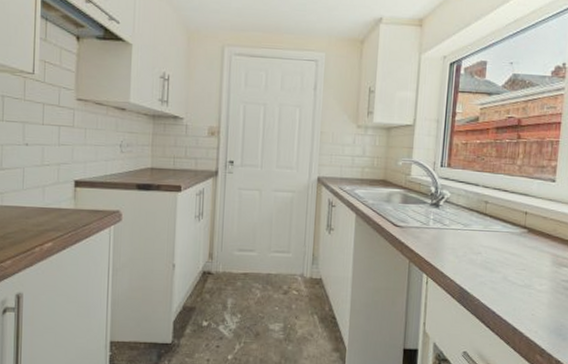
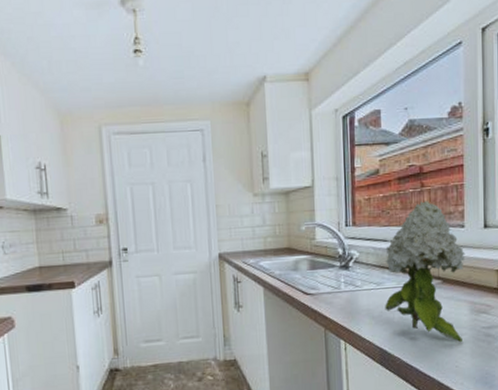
flower: none [469,152,554,292] -> present [385,201,465,343]

